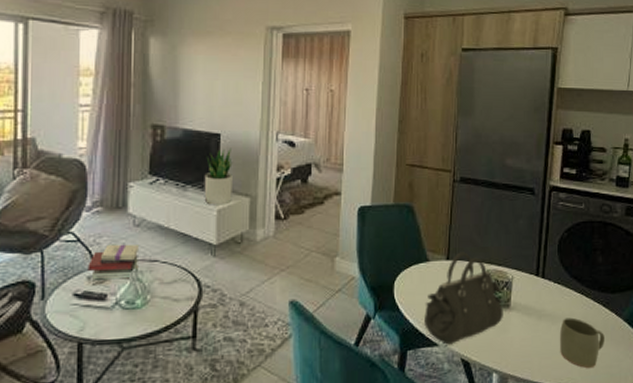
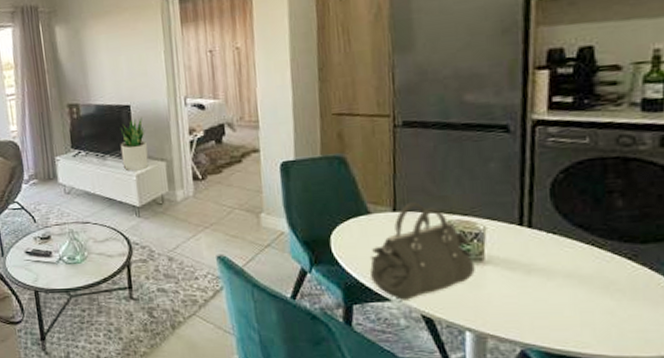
books: present [88,244,140,281] -> none [33,209,75,240]
mug: present [559,317,604,368] -> none [559,272,633,331]

